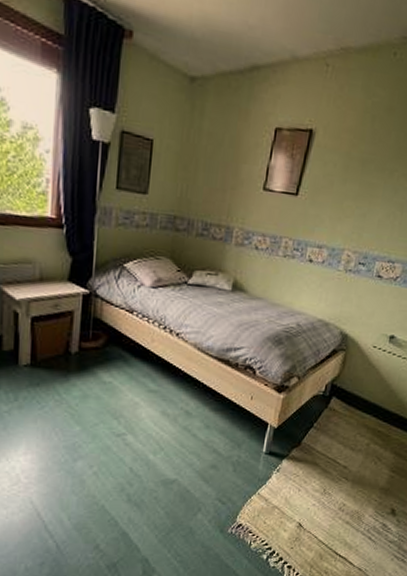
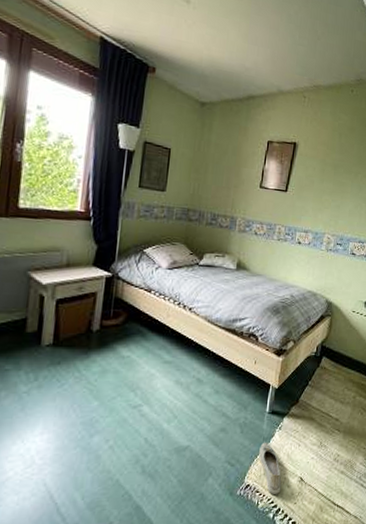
shoe: none [253,483,278,537] -> present [259,442,282,494]

